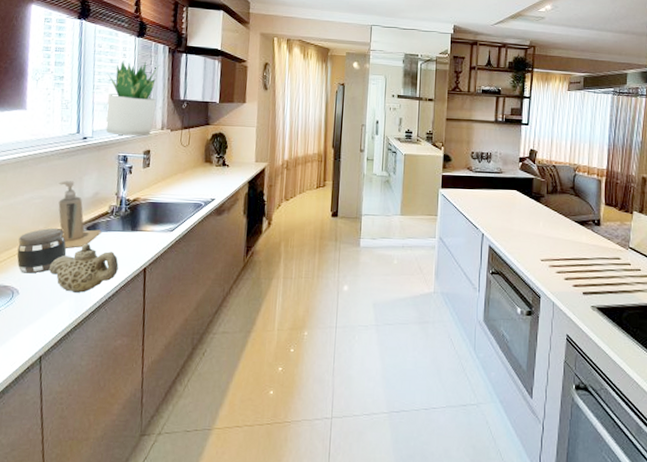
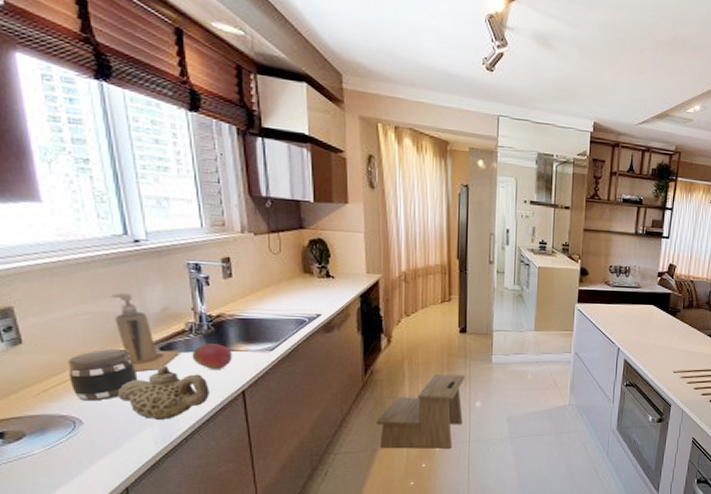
planter: present [105,60,160,137] -> none [154,143,229,241]
fruit: none [109,224,141,248] -> present [192,344,232,370]
step stool: none [252,257,335,334] -> present [376,374,465,449]

